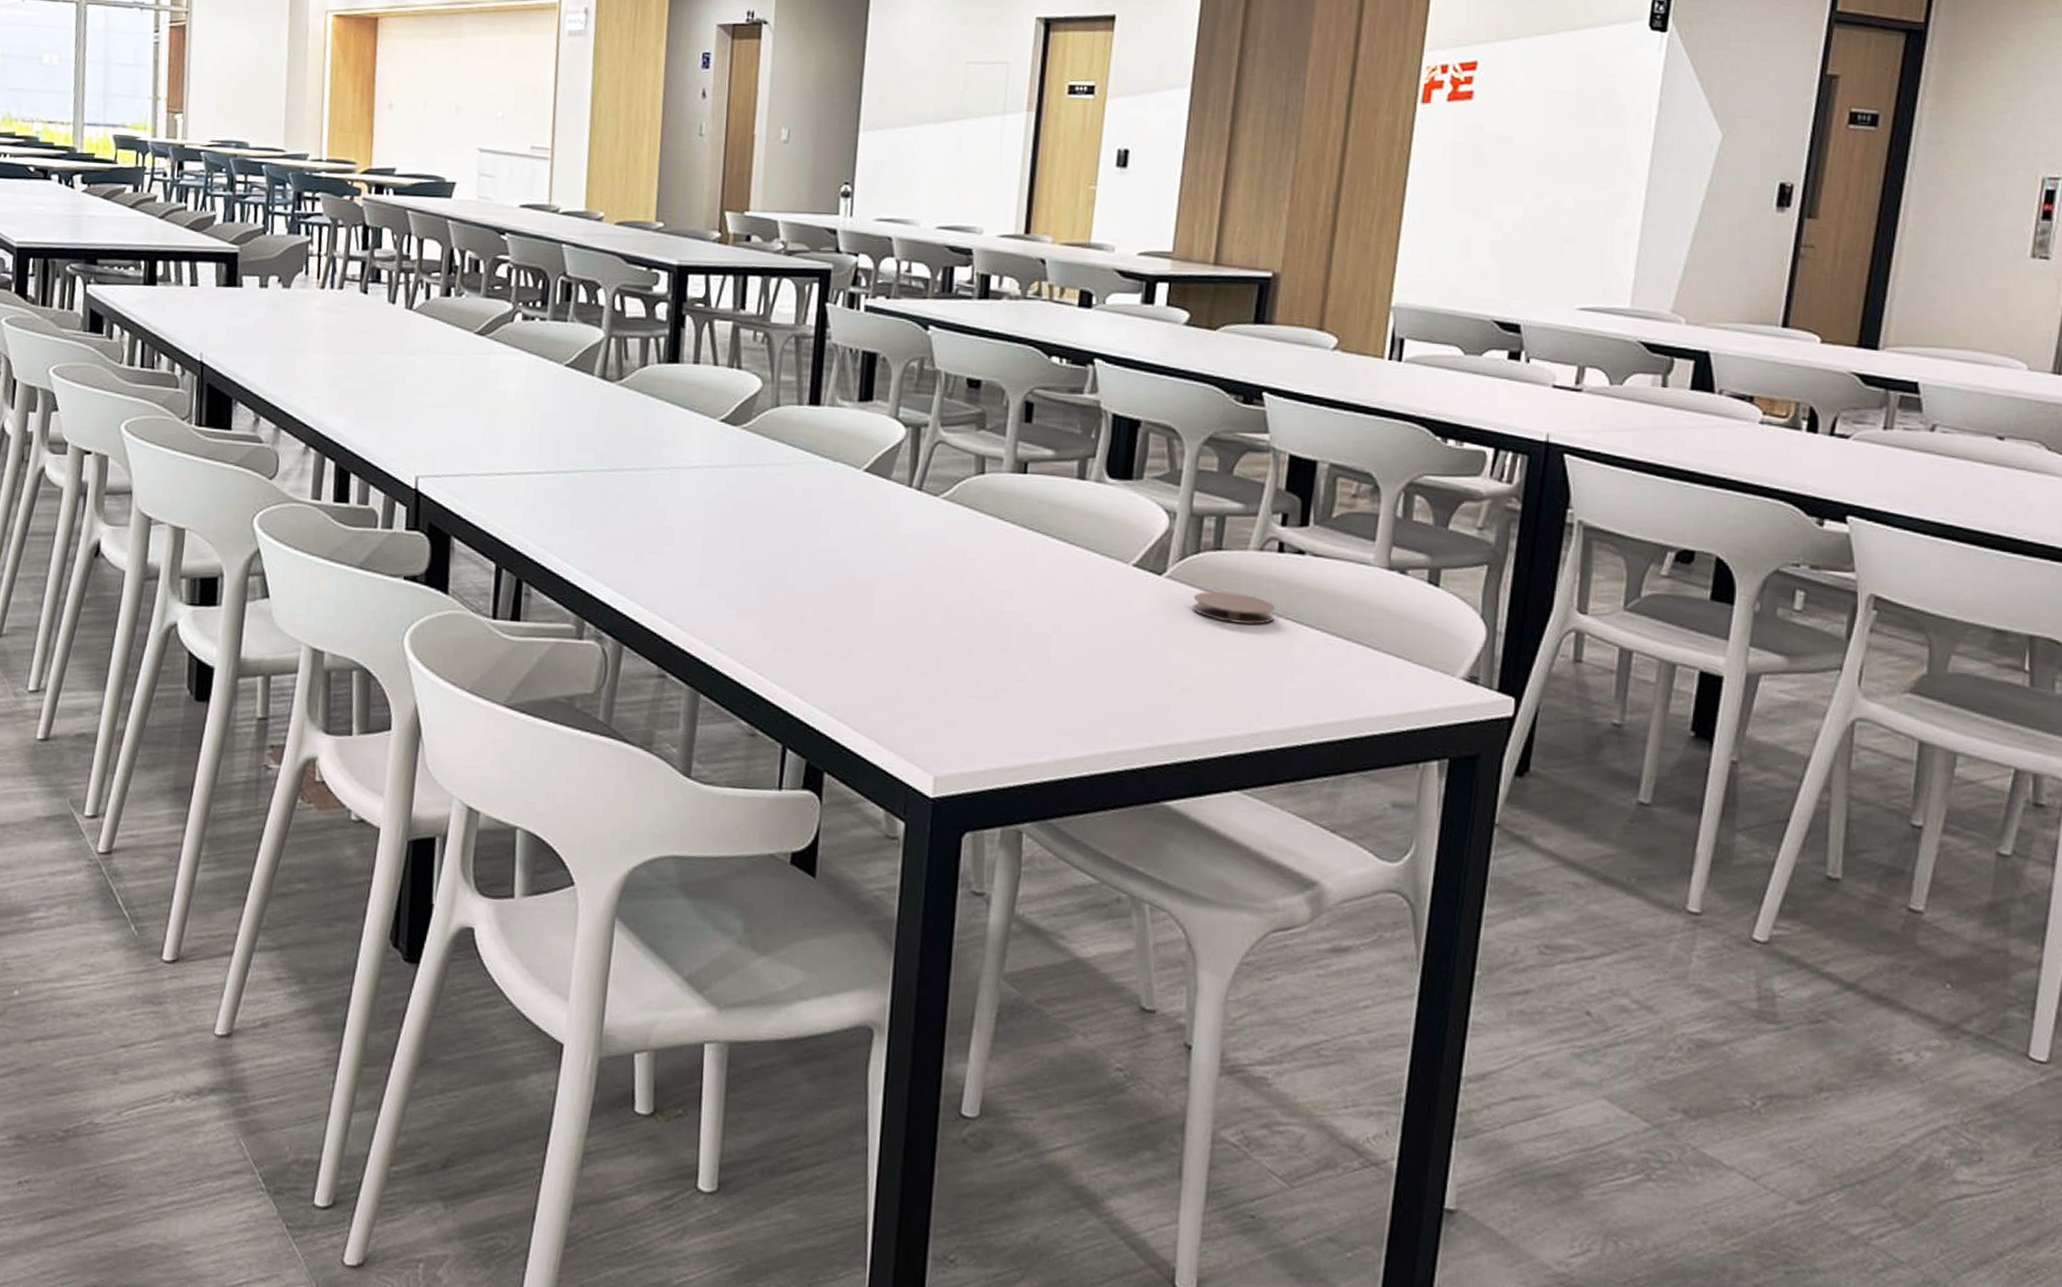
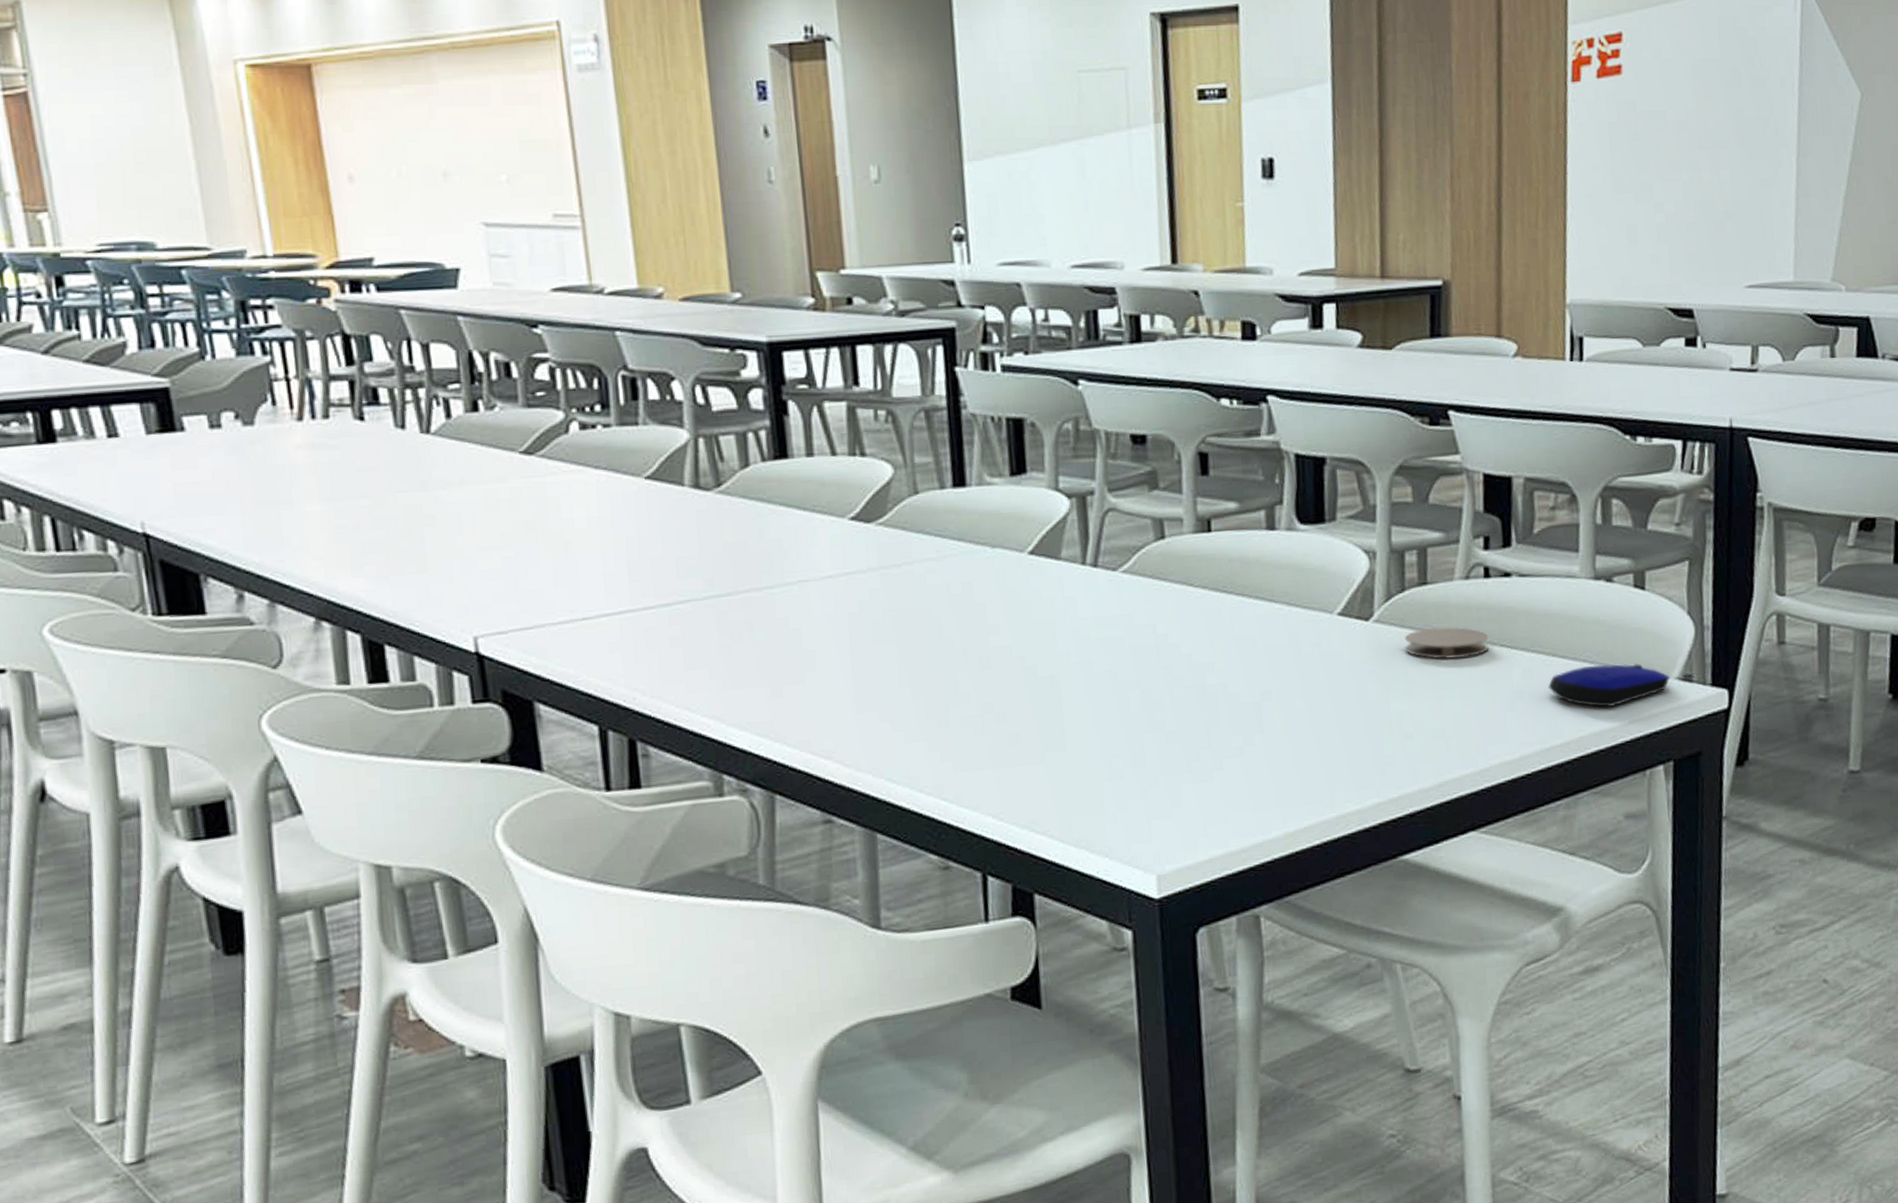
computer mouse: none [1329,651,1455,696] -> present [1548,664,1670,708]

